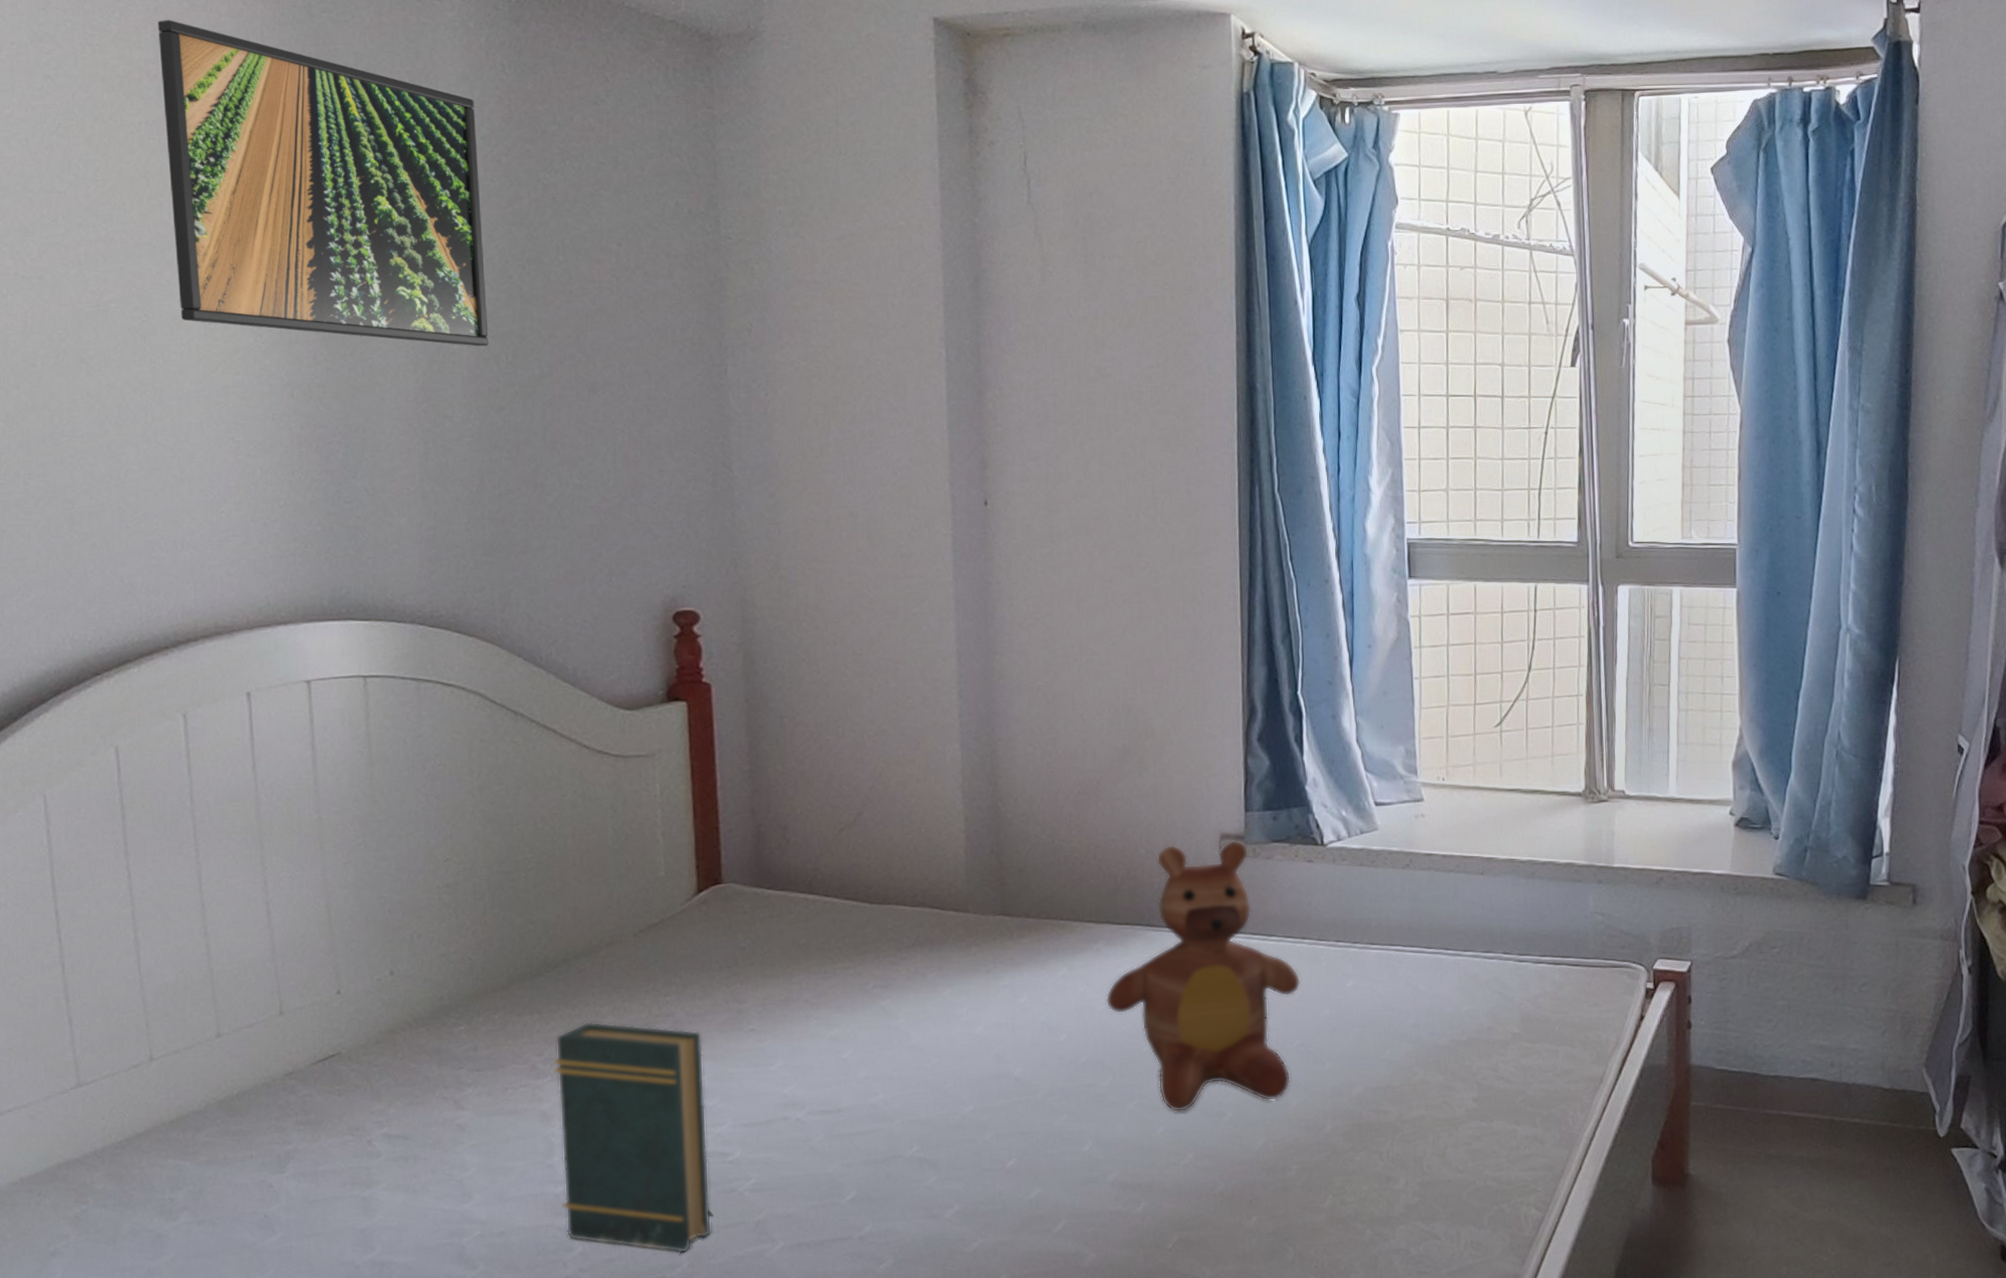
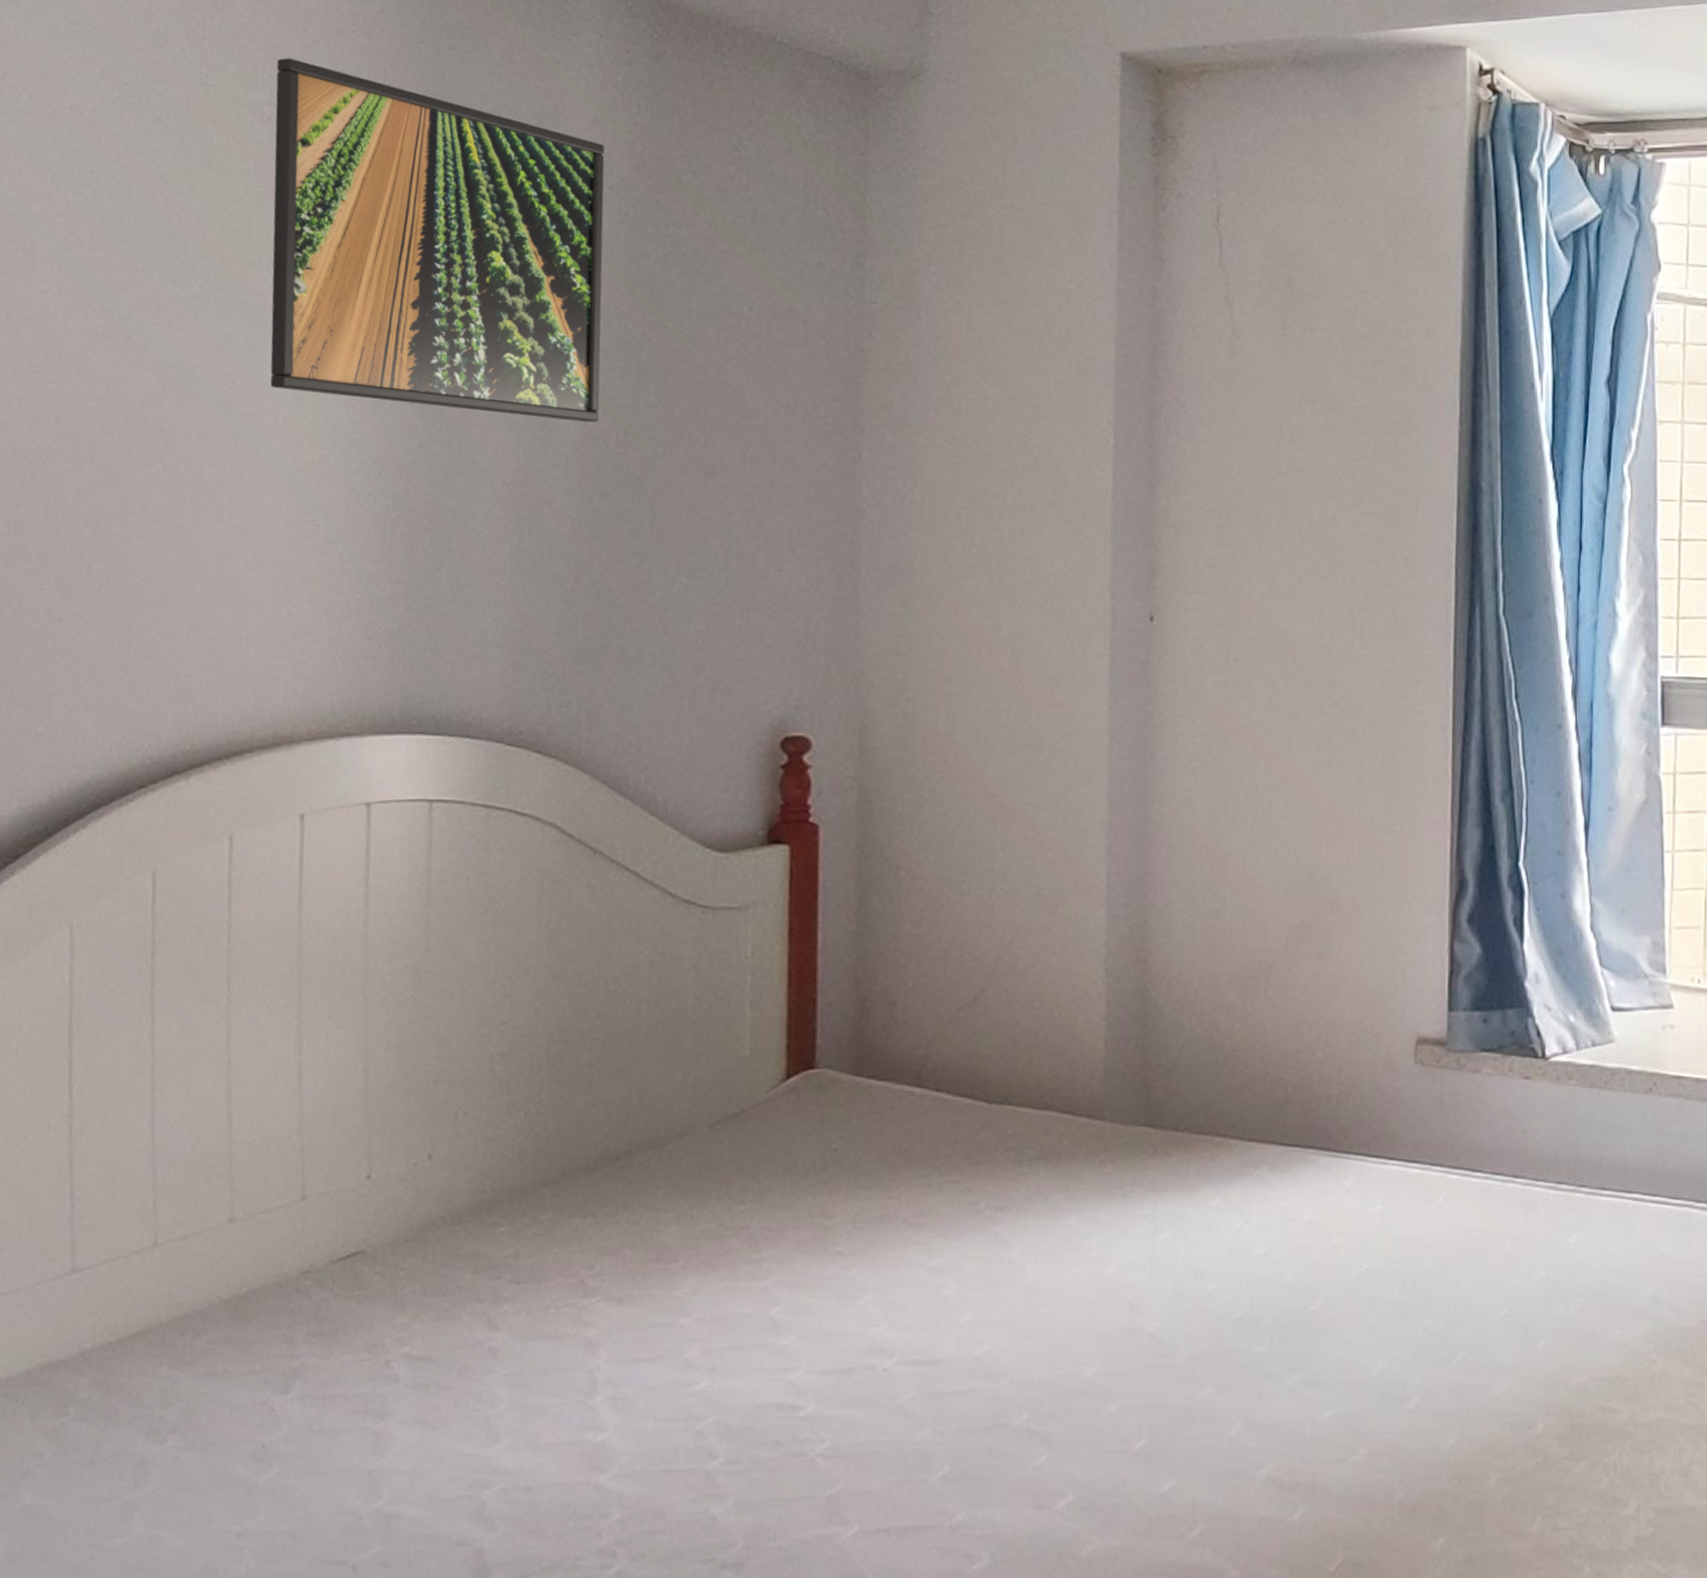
book: present [553,1022,712,1253] -> none [601,1231,780,1530]
teddy bear: present [1105,840,1301,1113] -> none [1266,1047,1511,1393]

